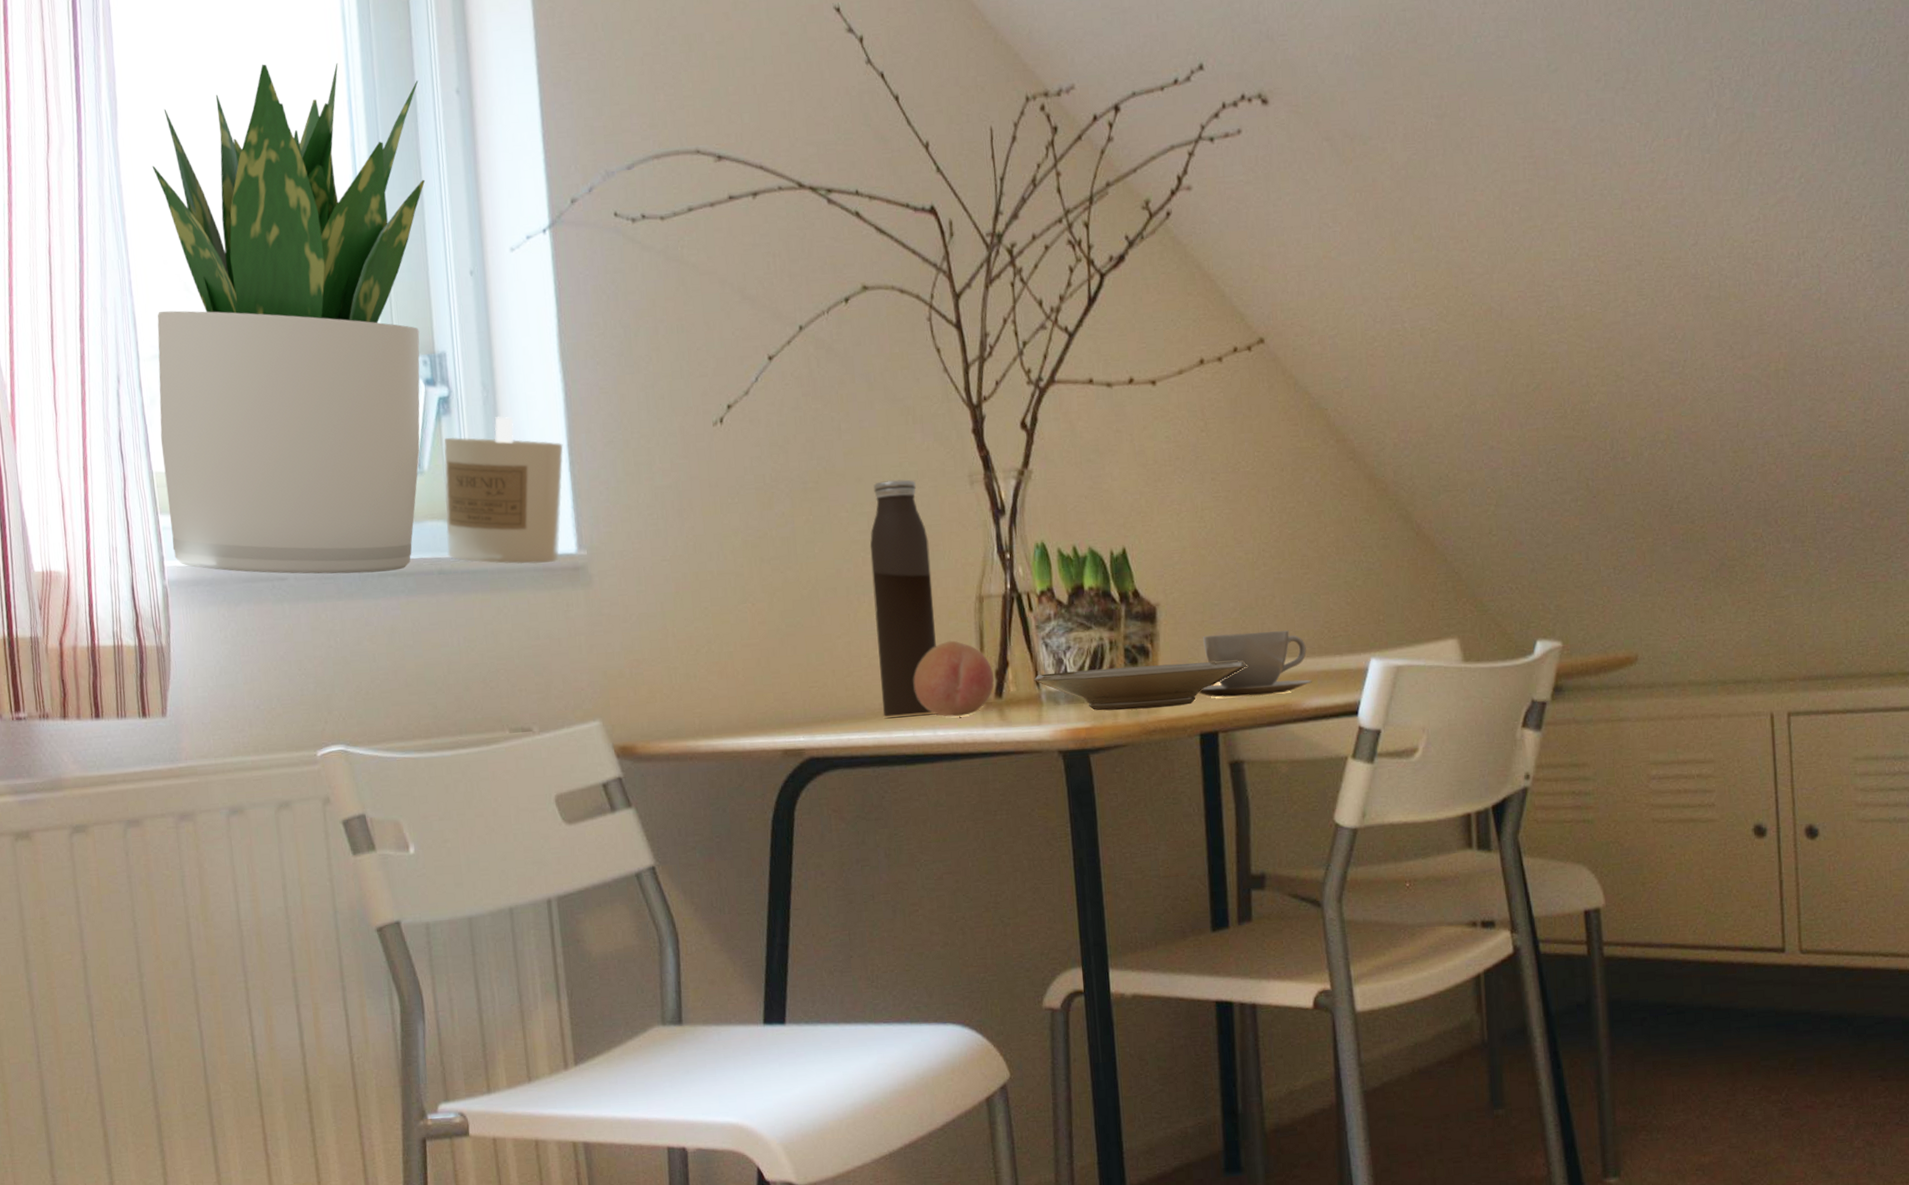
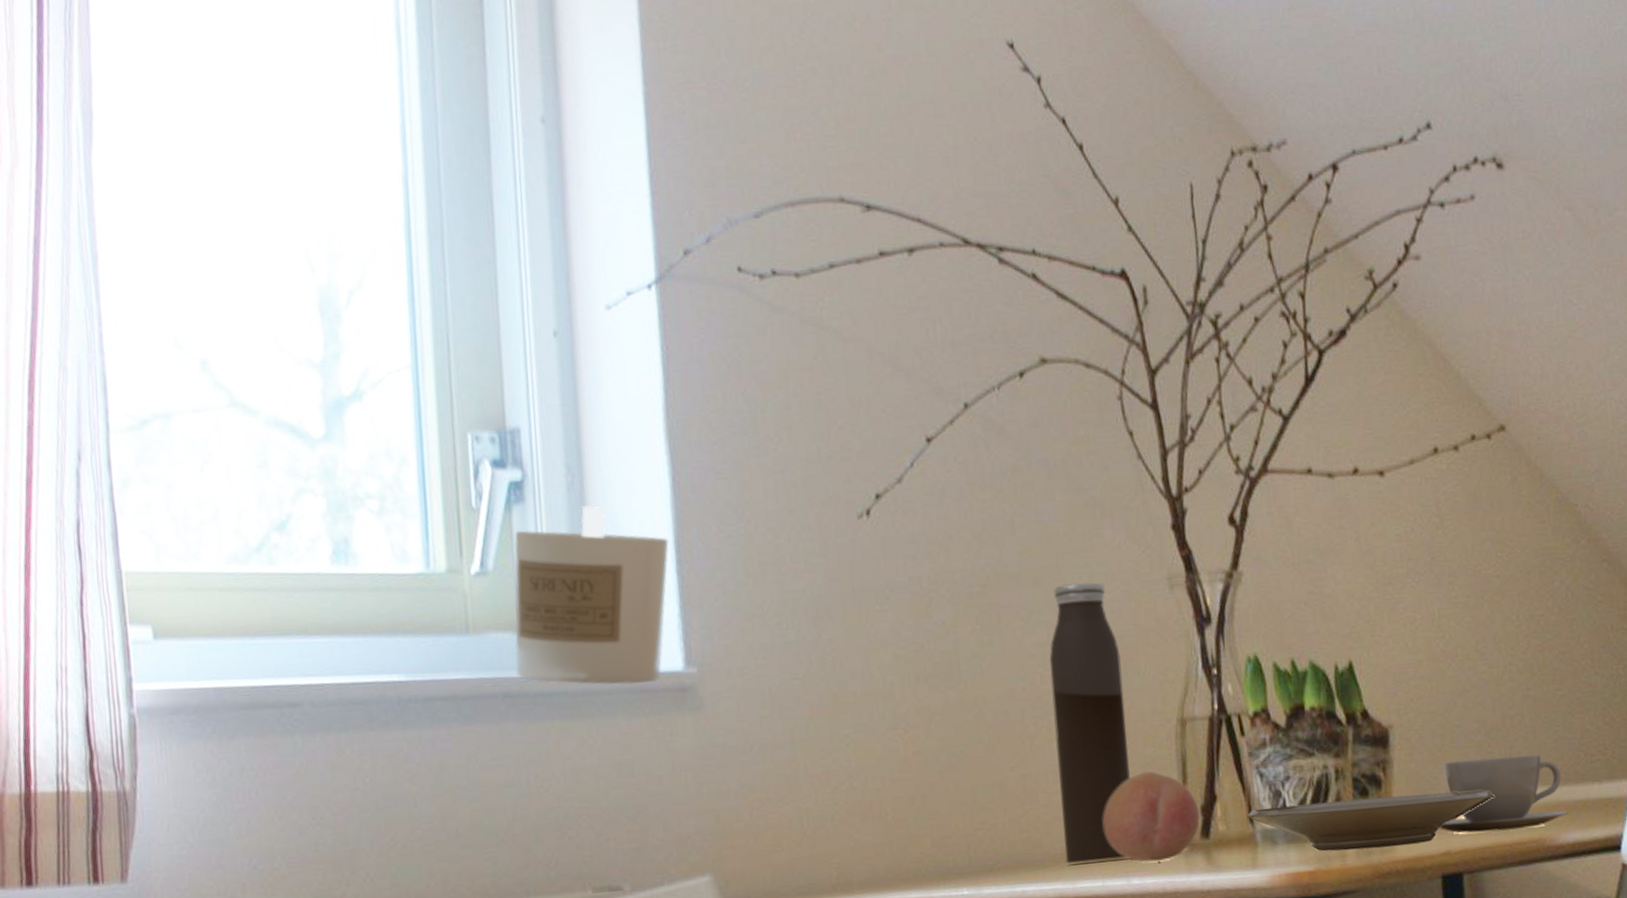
planter: present [152,62,426,574] -> none [133,78,499,699]

